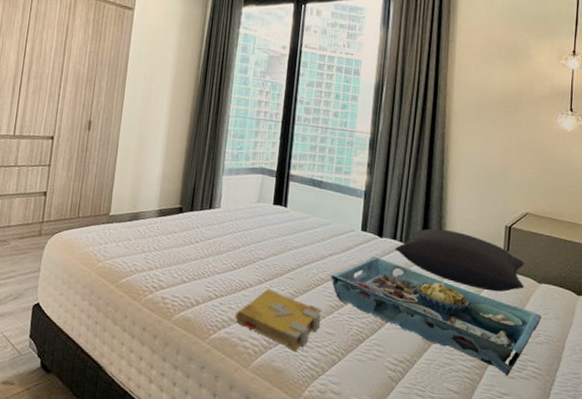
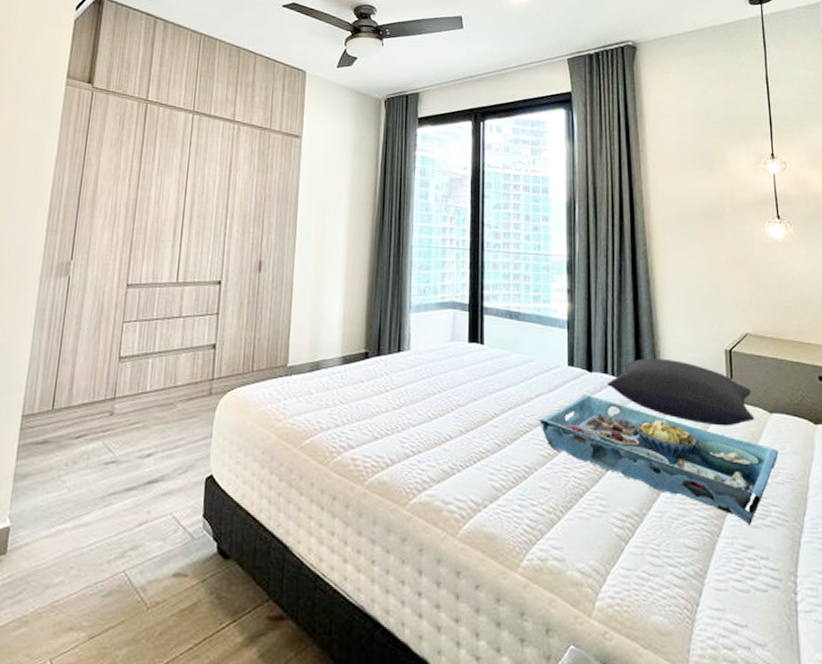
spell book: present [235,288,322,351] -> none [437,439,534,512]

